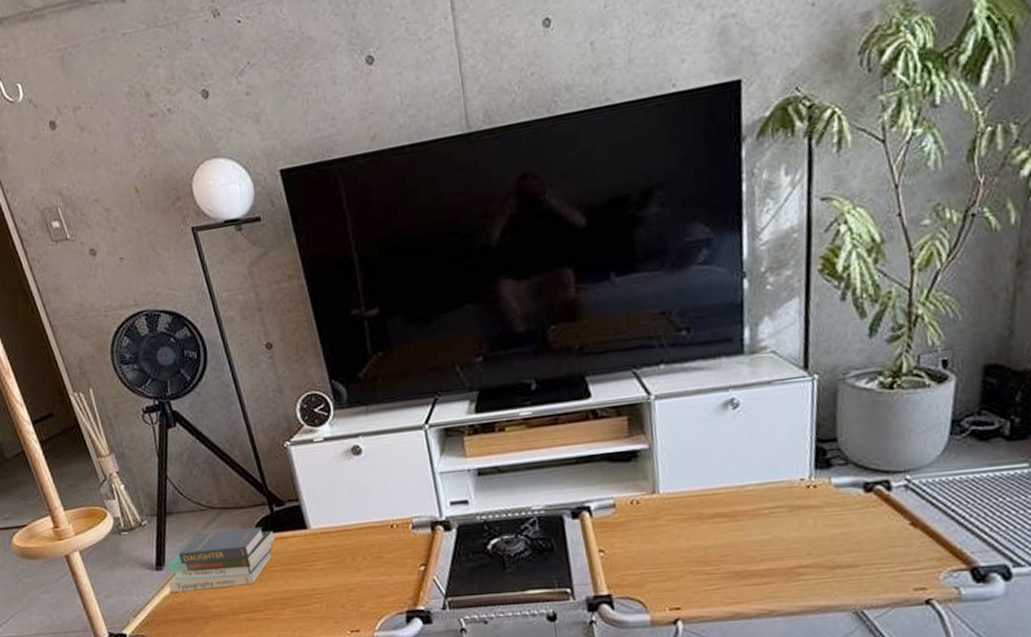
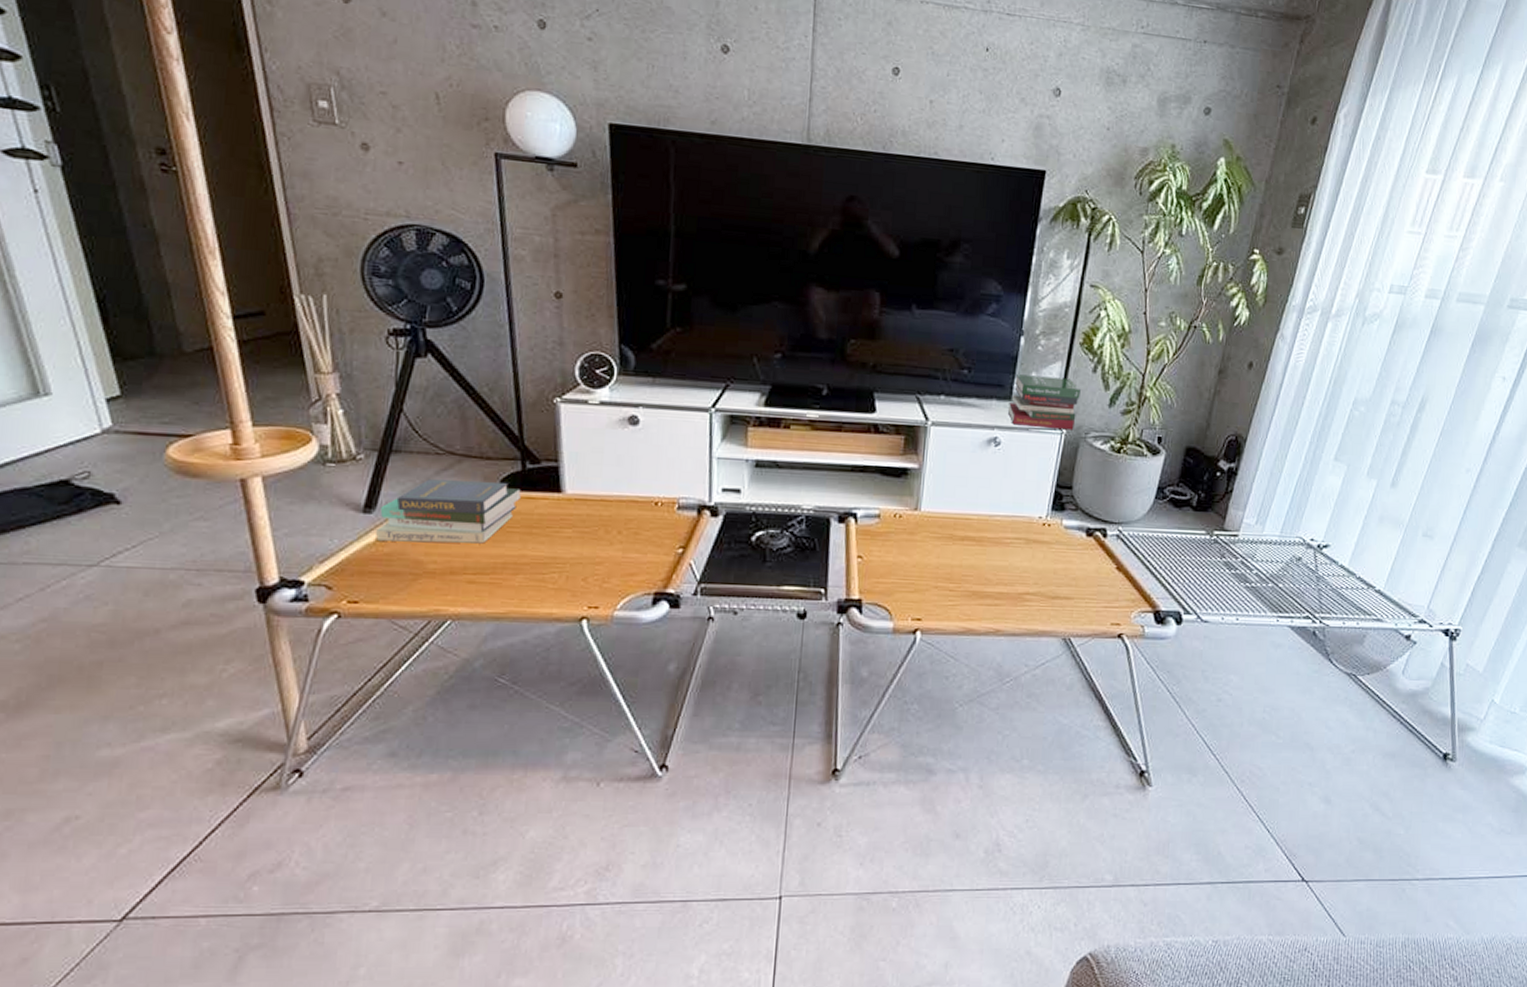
books: none [741,314,830,381] -> present [1007,374,1081,431]

